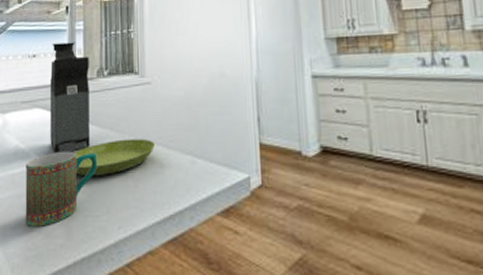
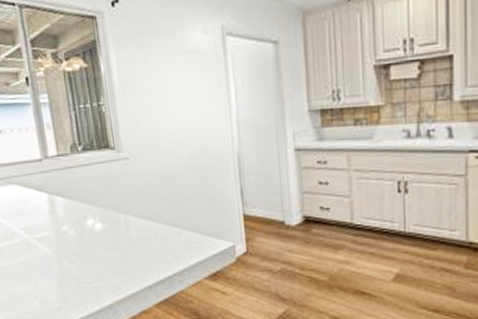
mug: present [25,151,98,227] -> none [10,225,84,293]
coffee maker: present [50,42,90,154] -> none [17,116,73,228]
saucer: present [75,138,155,177] -> none [59,212,139,249]

